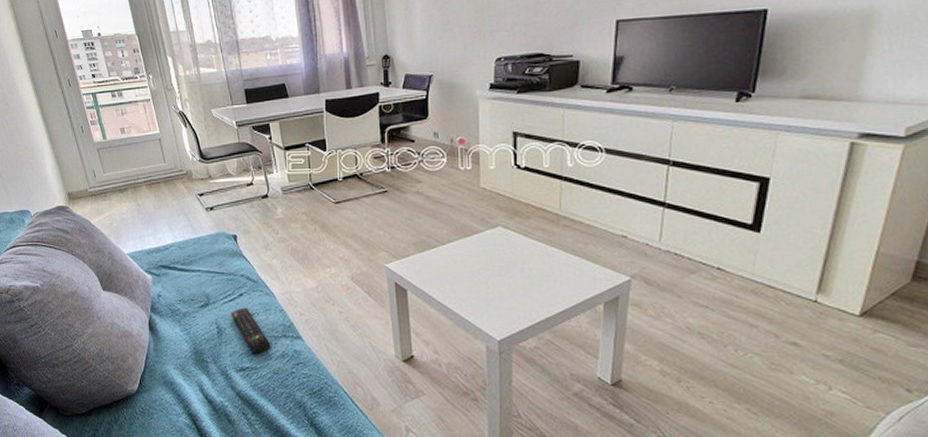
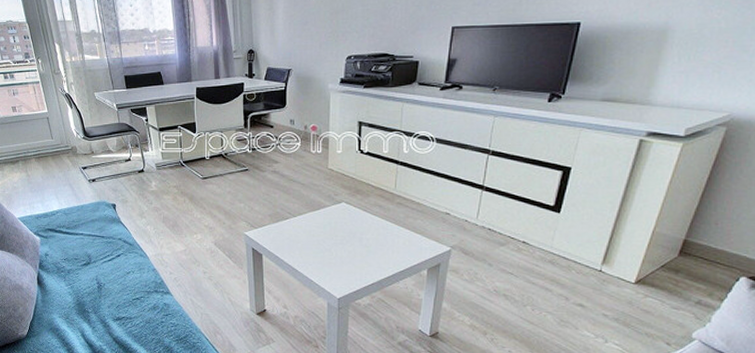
remote control: present [230,307,271,355] -> none [109,266,144,307]

